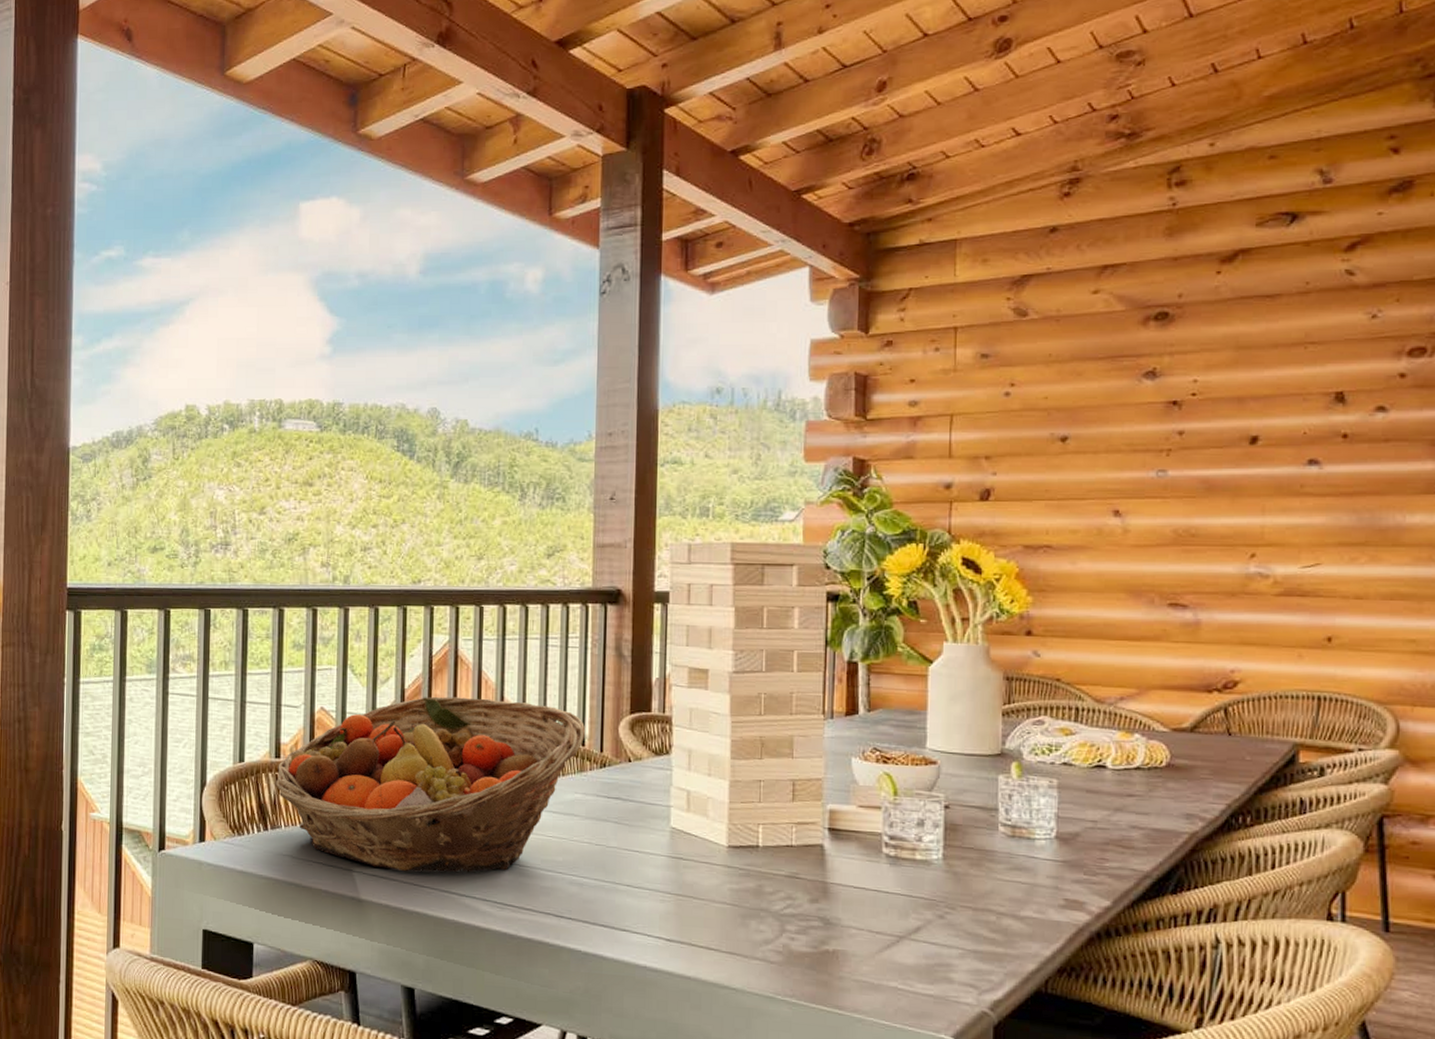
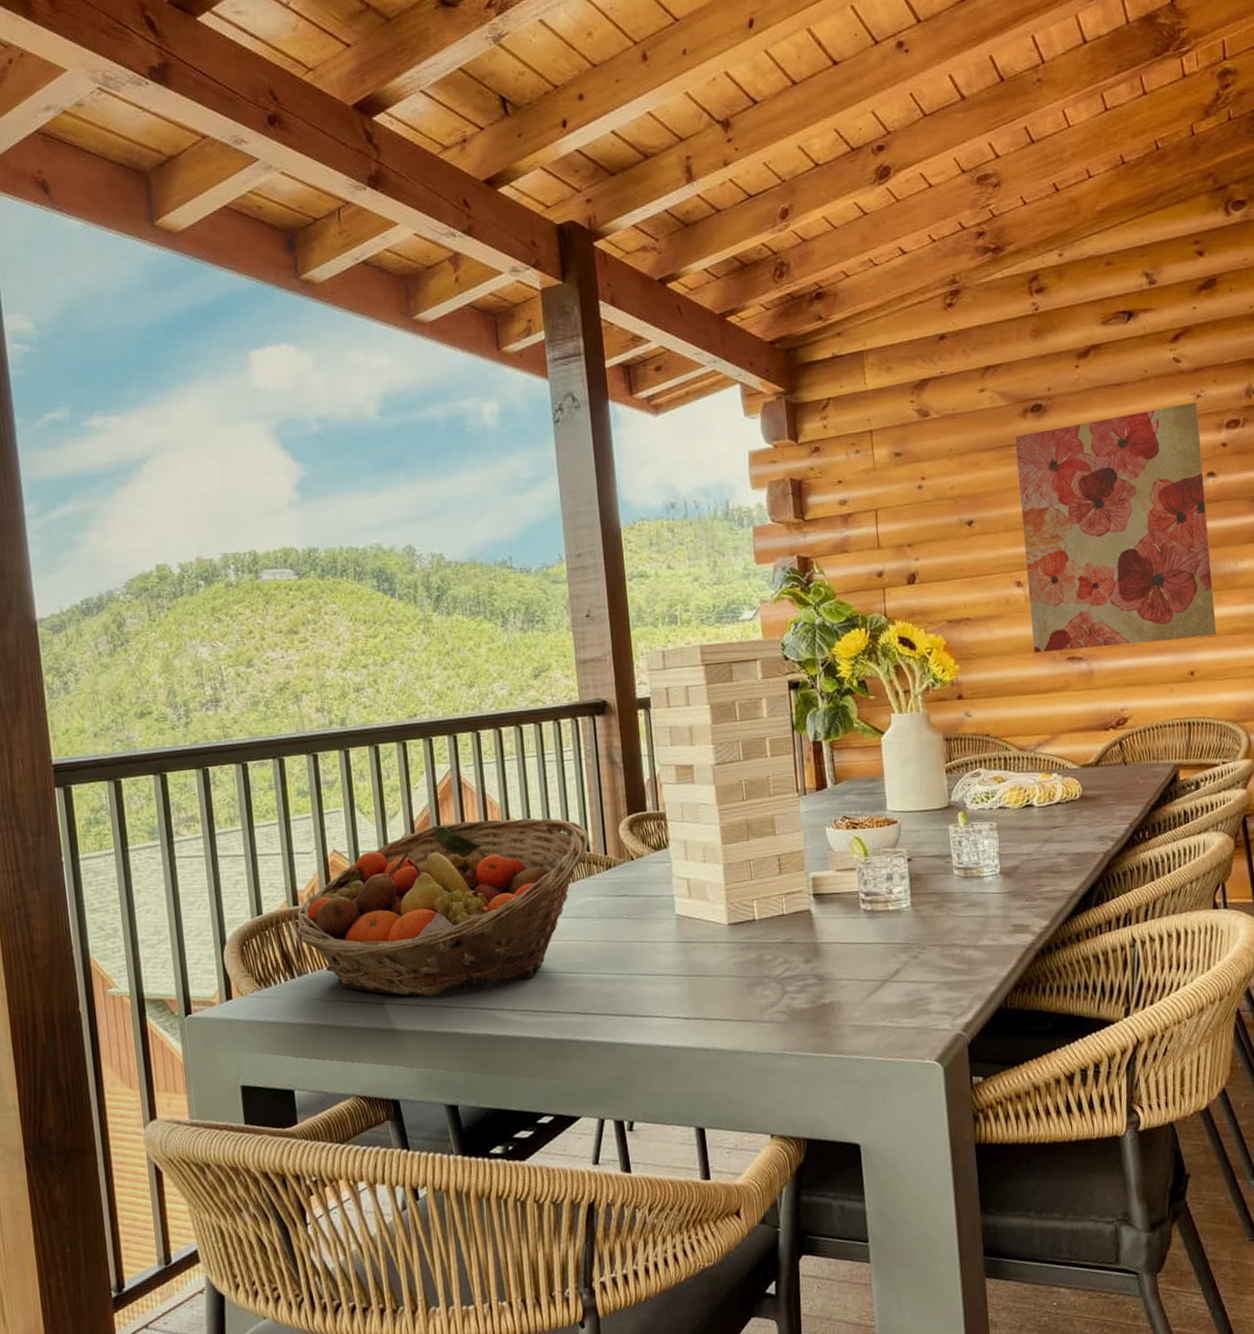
wall art: none [1126,322,1372,598] -> present [1015,401,1217,653]

